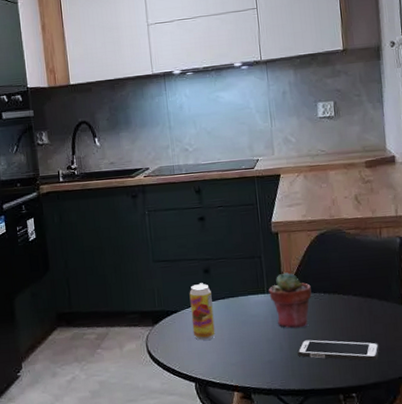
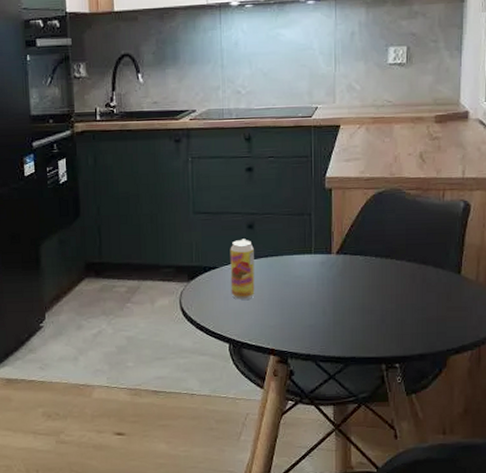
potted succulent: present [269,272,312,328] -> none [316,232,362,292]
cell phone: present [297,339,380,361] -> none [341,305,430,331]

